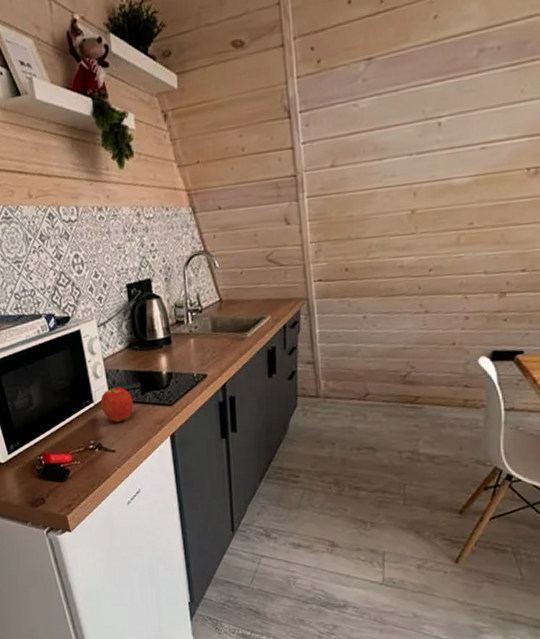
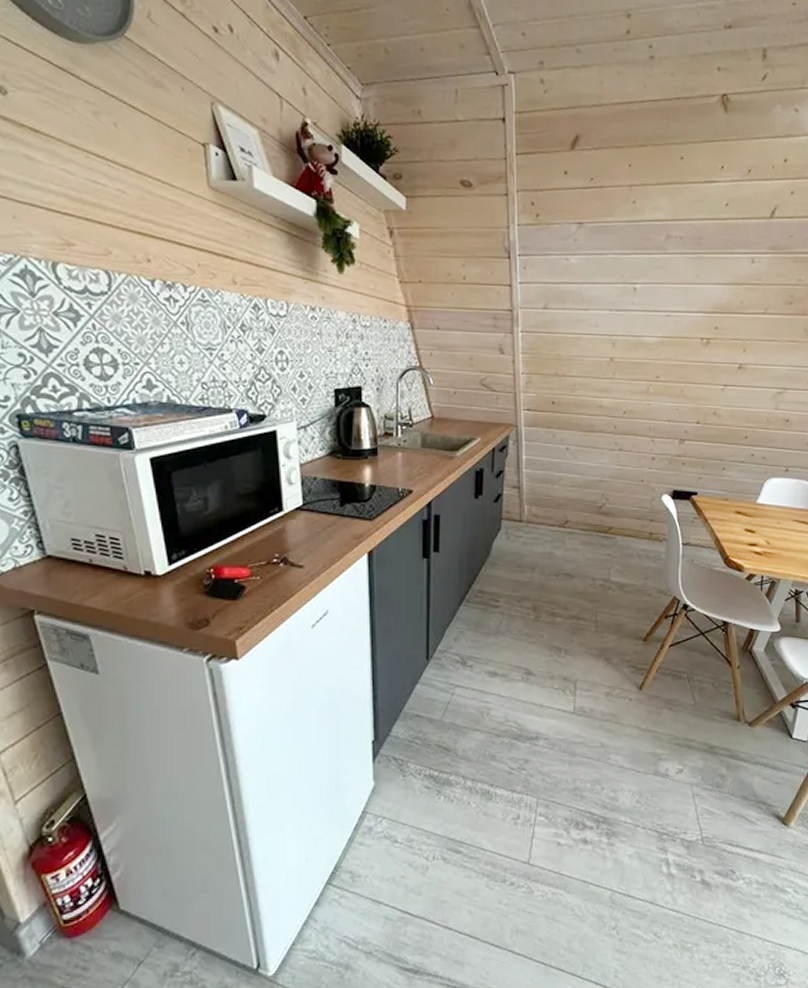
apple: present [100,386,134,422] -> none [292,496,330,534]

